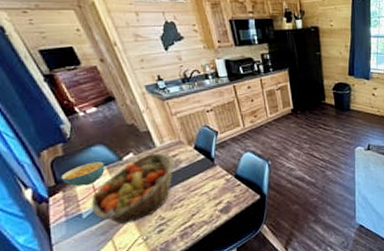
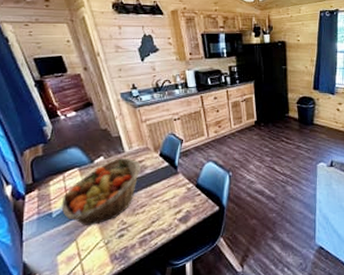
cereal bowl: present [60,161,105,187] -> none [38,163,77,186]

